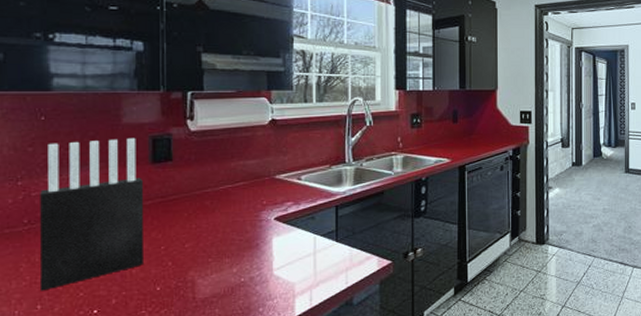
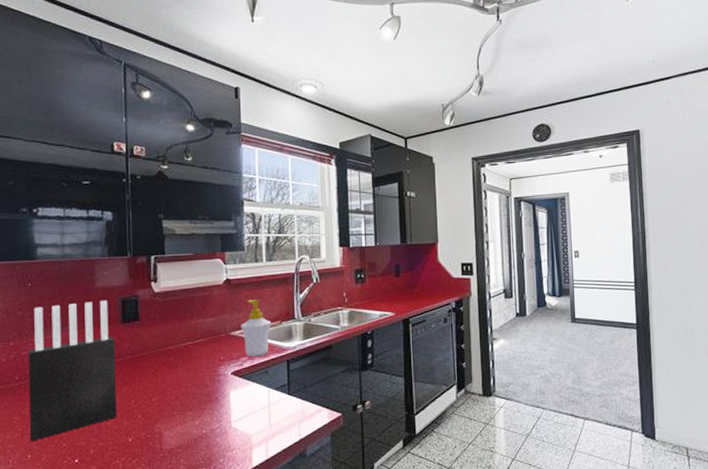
soap bottle: none [286,142,320,202] -> present [241,300,272,357]

